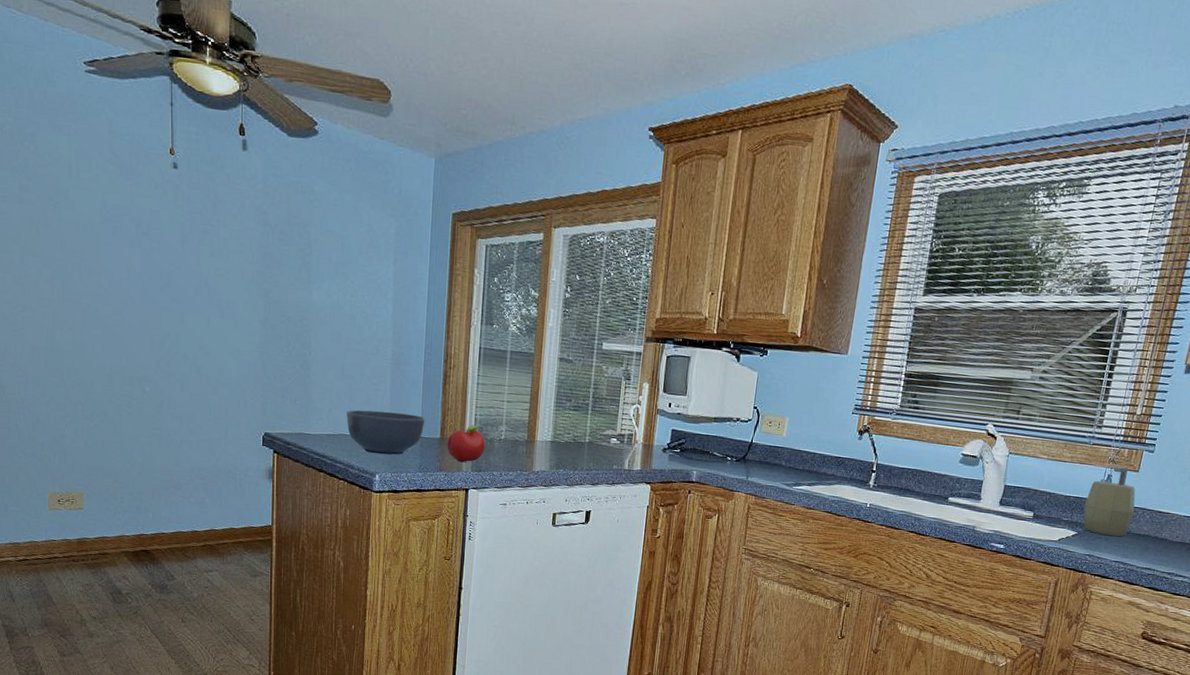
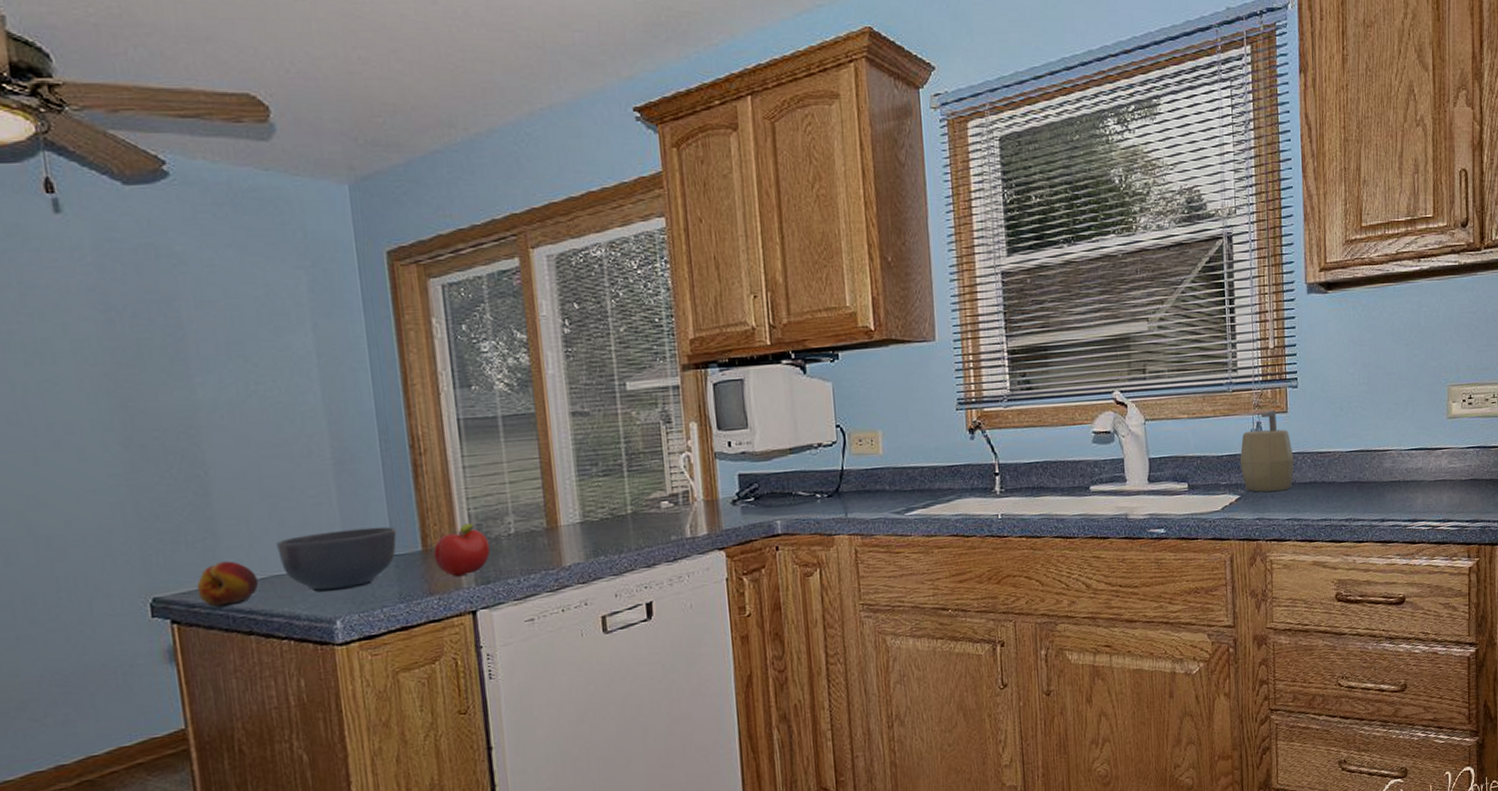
fruit: none [292,417,332,450] -> present [196,561,259,609]

